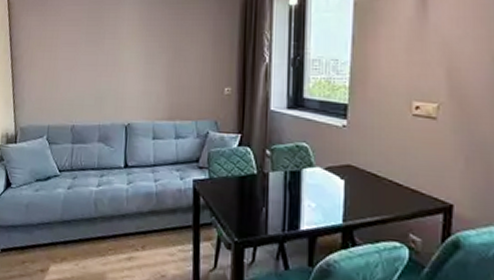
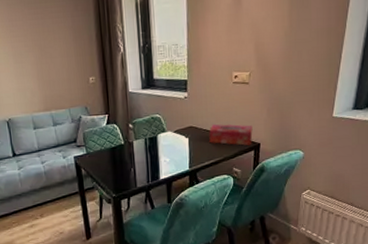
tissue box: none [374,166,442,207] -> present [209,124,253,146]

